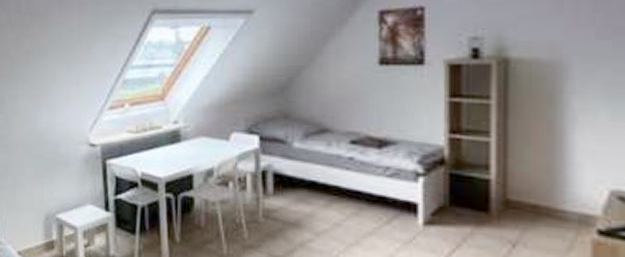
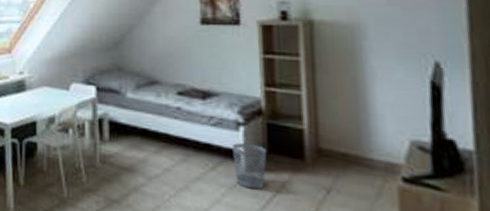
wastebasket: none [410,195,447,245] -> present [232,143,266,190]

